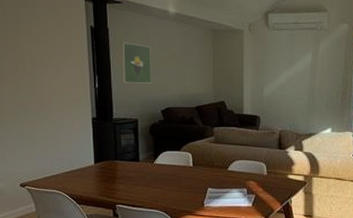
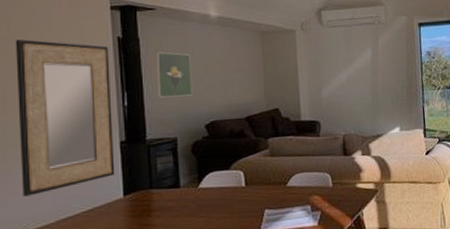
home mirror: none [8,23,88,155] -> present [15,39,115,197]

